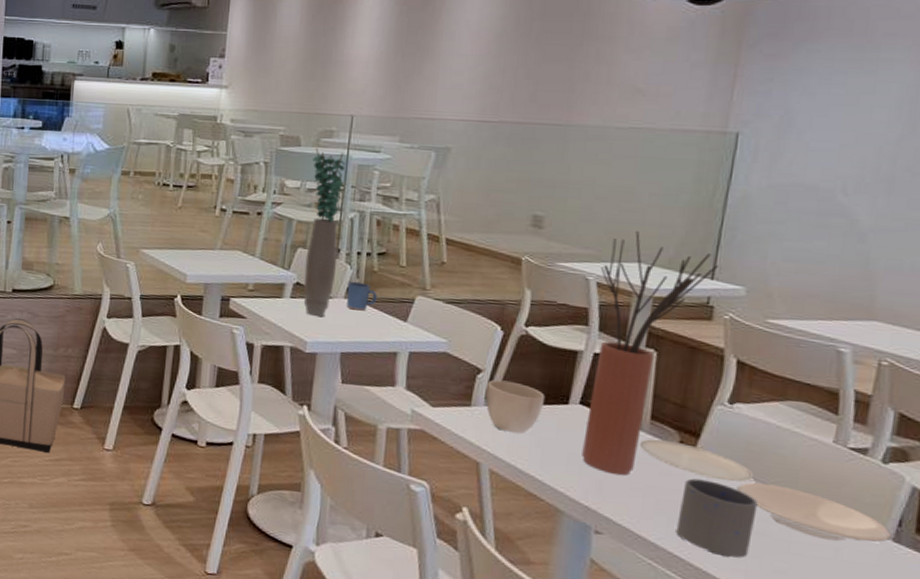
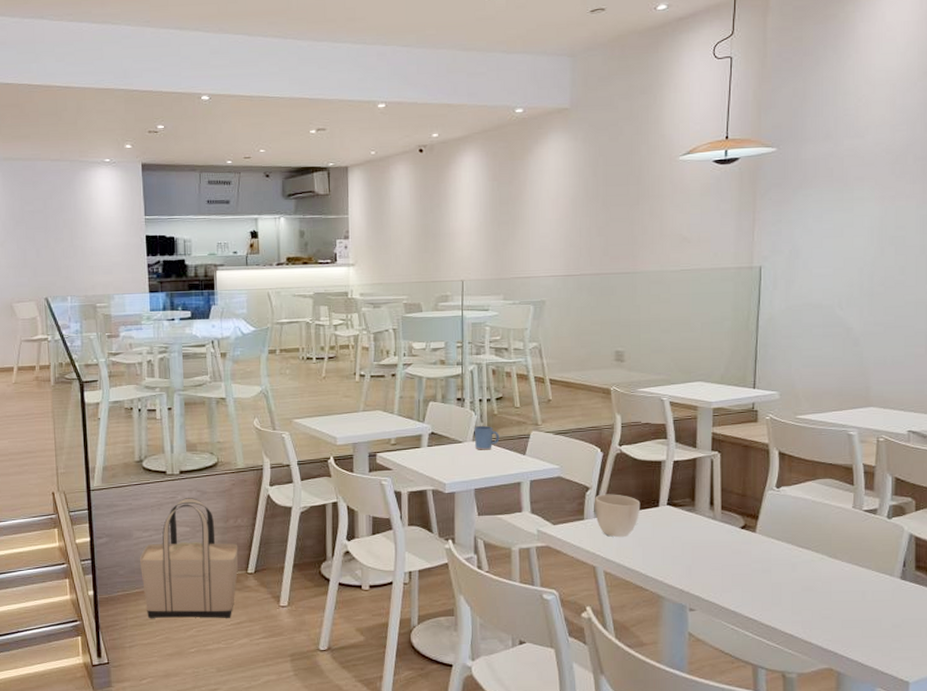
vase: present [303,147,346,318] -> none [434,311,464,461]
vase: present [582,231,719,476] -> none [671,356,758,560]
plate: present [638,439,754,483] -> none [714,525,800,551]
cup: present [676,478,758,558] -> none [749,553,805,612]
saucer: present [737,482,892,542] -> none [789,548,900,587]

